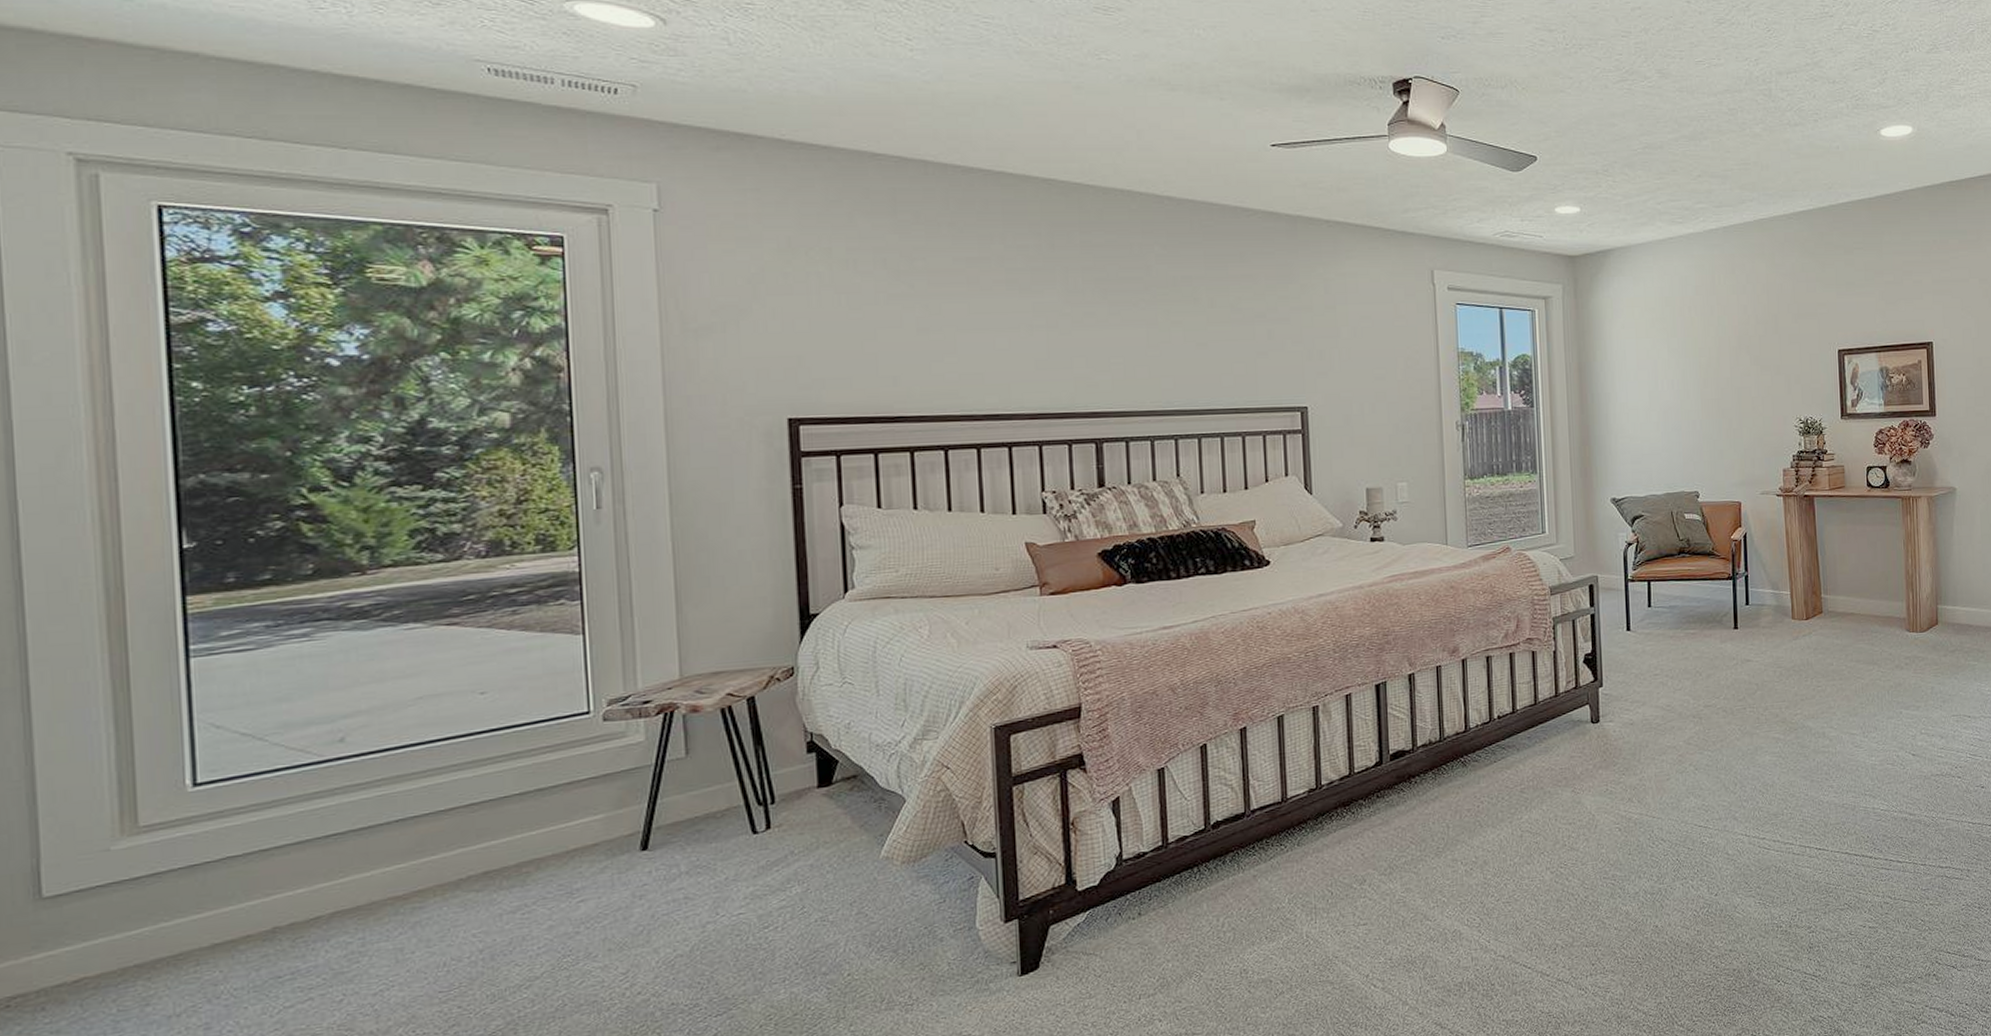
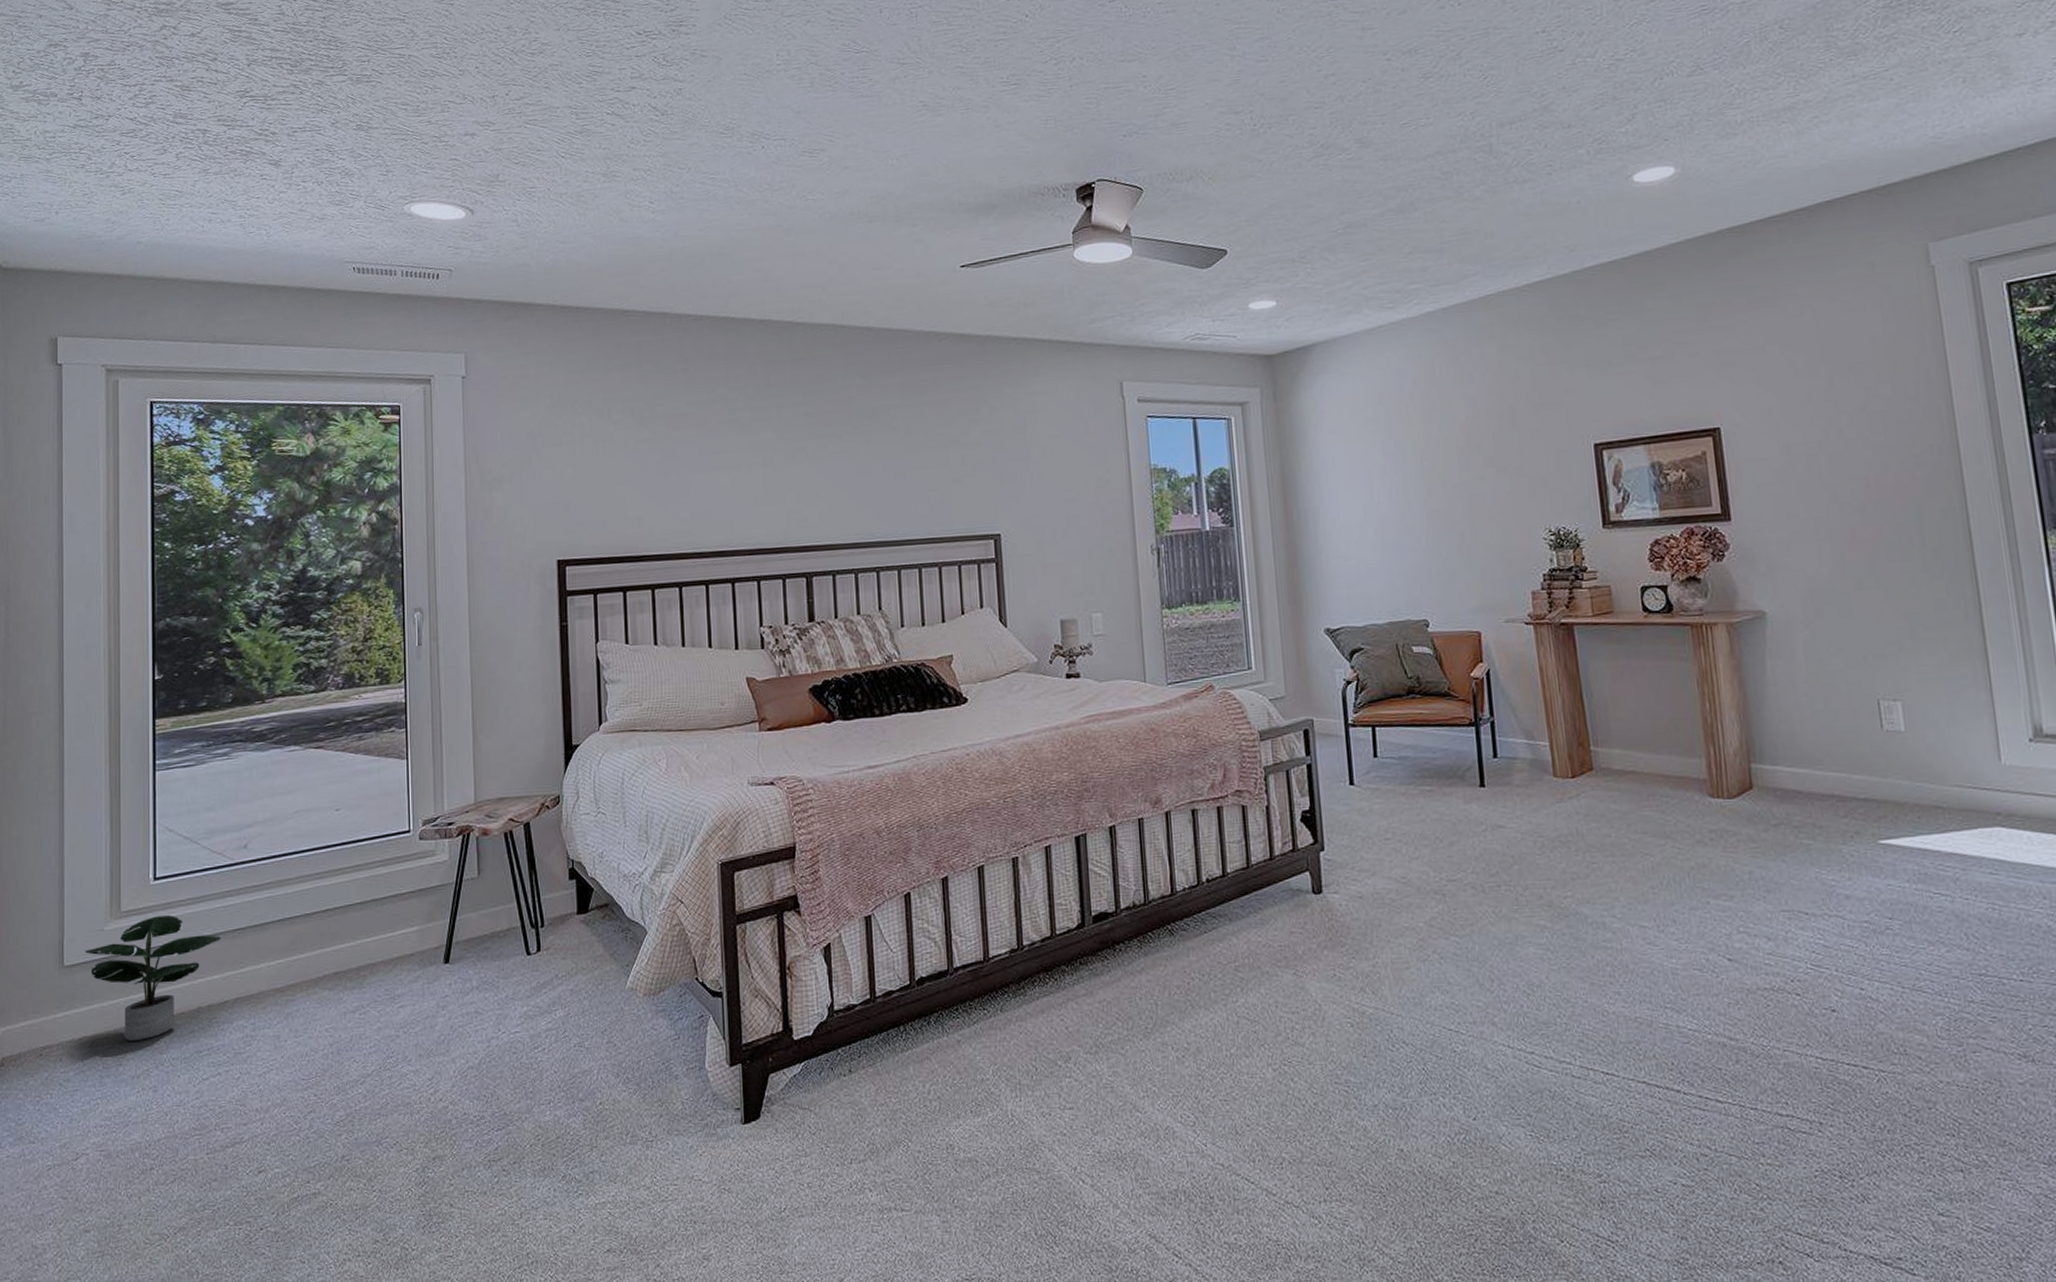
potted plant: none [78,825,310,976] -> present [85,915,223,1041]

